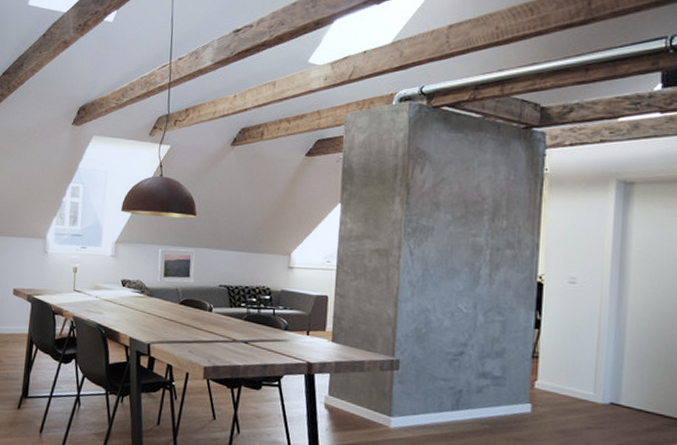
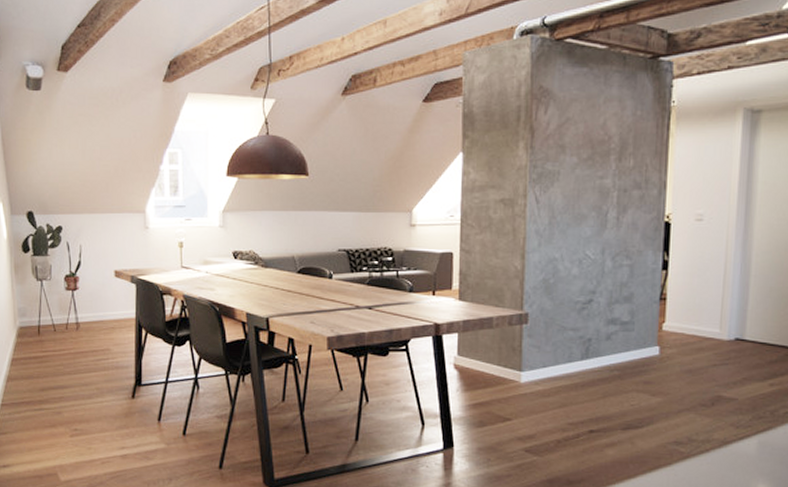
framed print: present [157,248,196,284] -> none [271,214,312,252]

